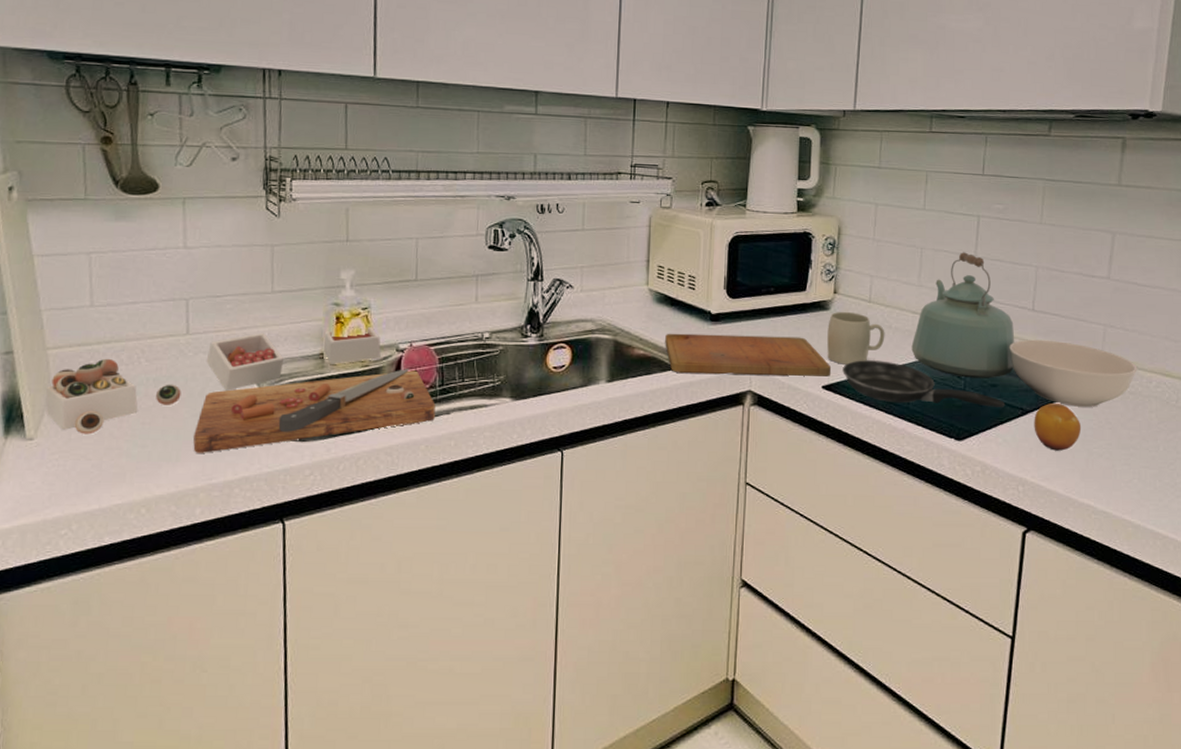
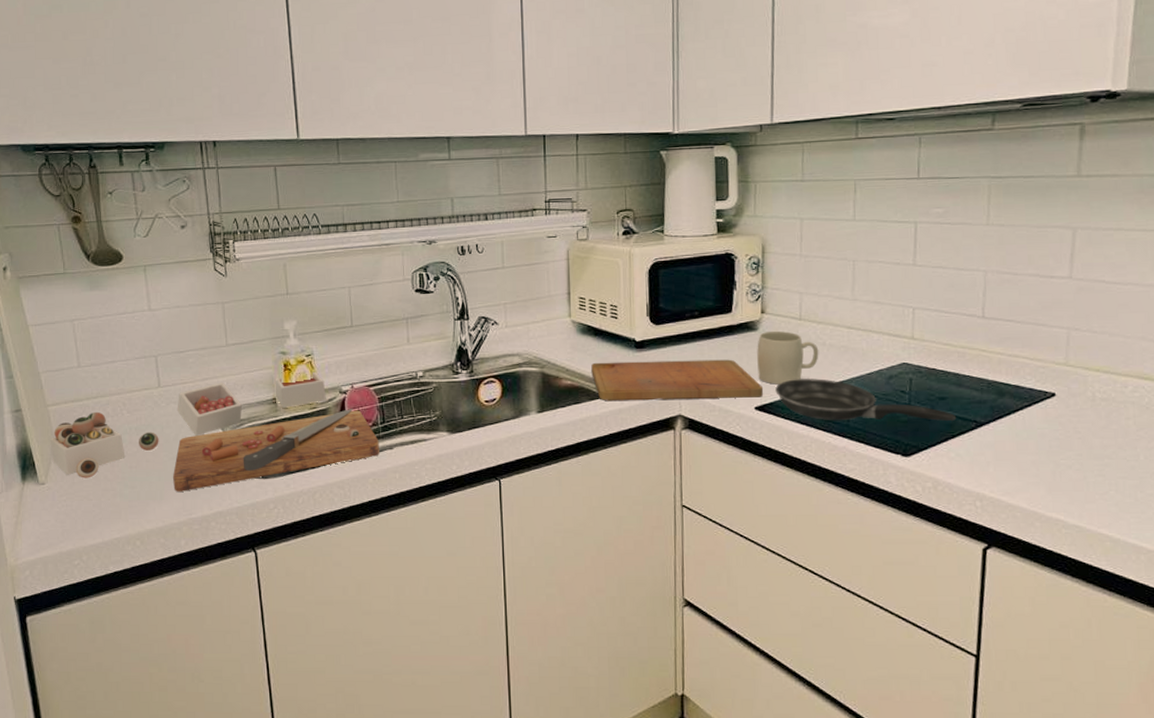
kettle: present [911,252,1015,379] -> none [848,261,964,392]
bowl: present [1009,339,1137,407] -> none [958,348,1109,417]
fruit: present [1034,403,1082,451] -> none [990,414,1046,464]

